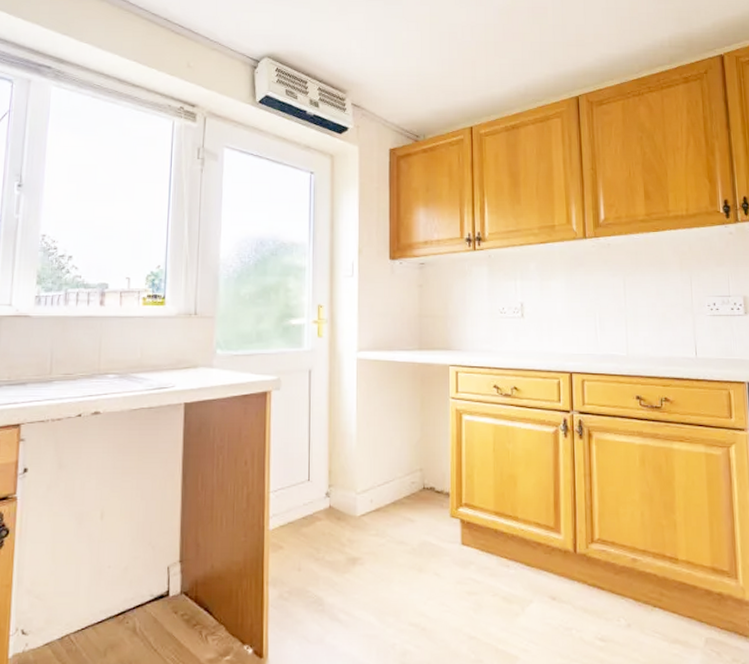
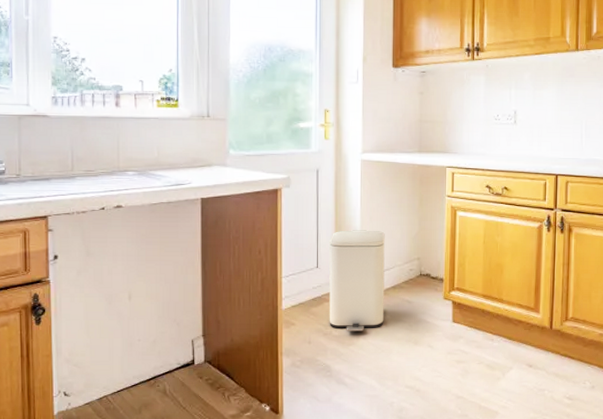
pedal bin: none [321,437,383,556] -> present [329,230,385,332]

